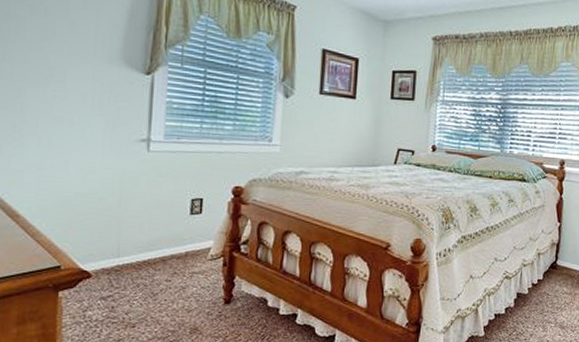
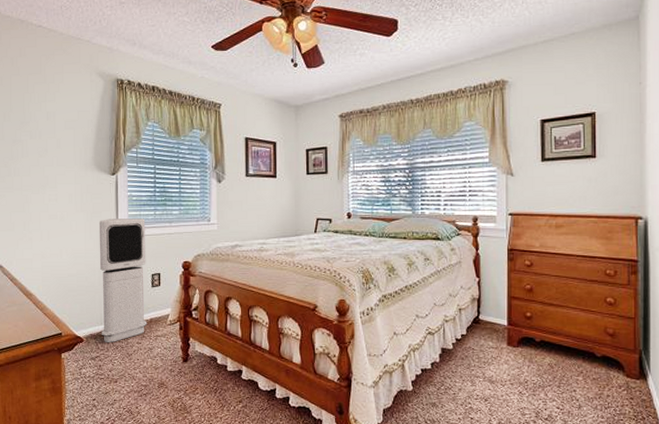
air purifier: none [116,128,188,279] -> present [98,218,147,342]

